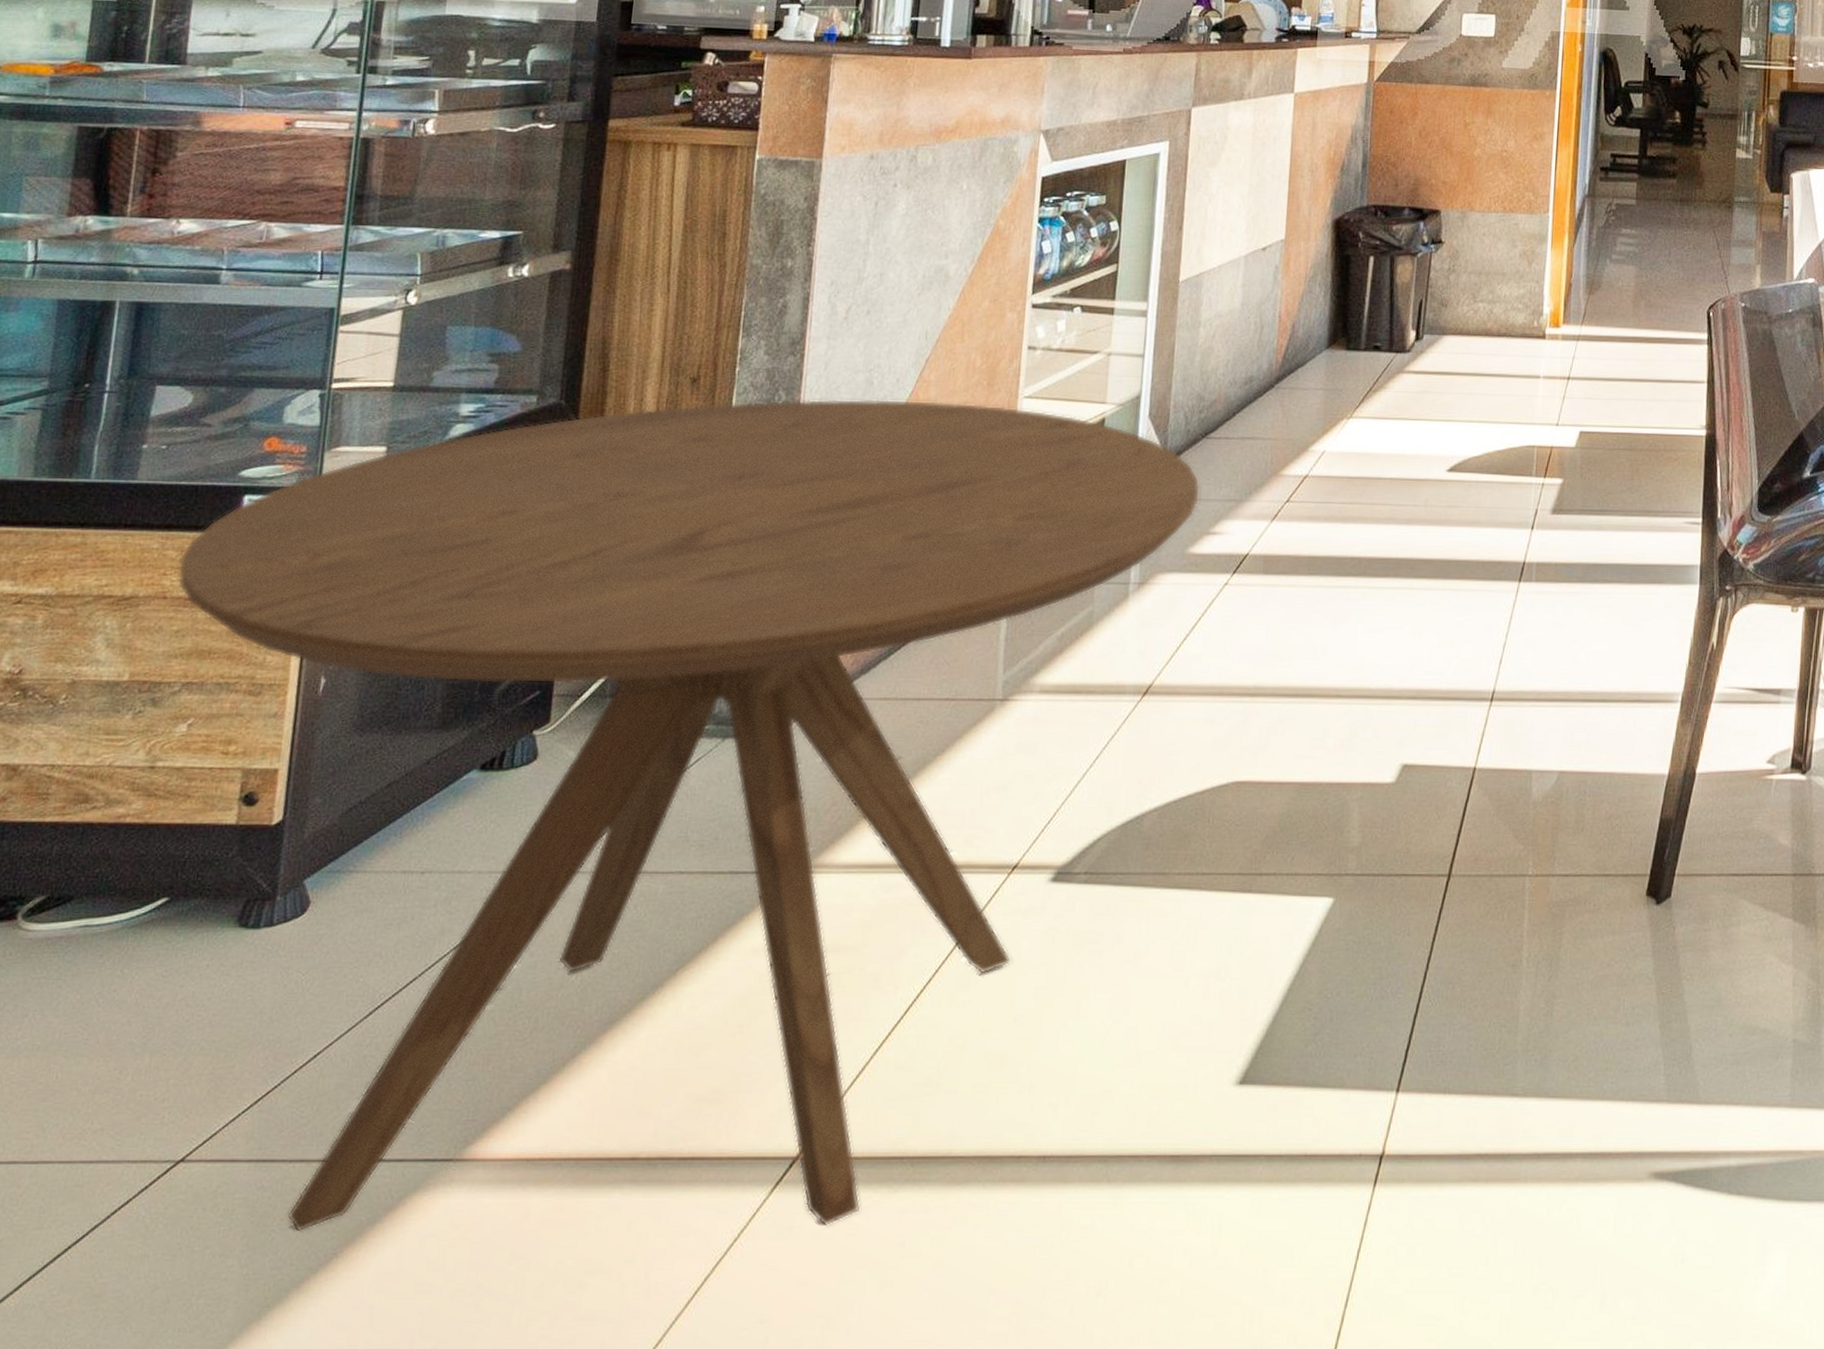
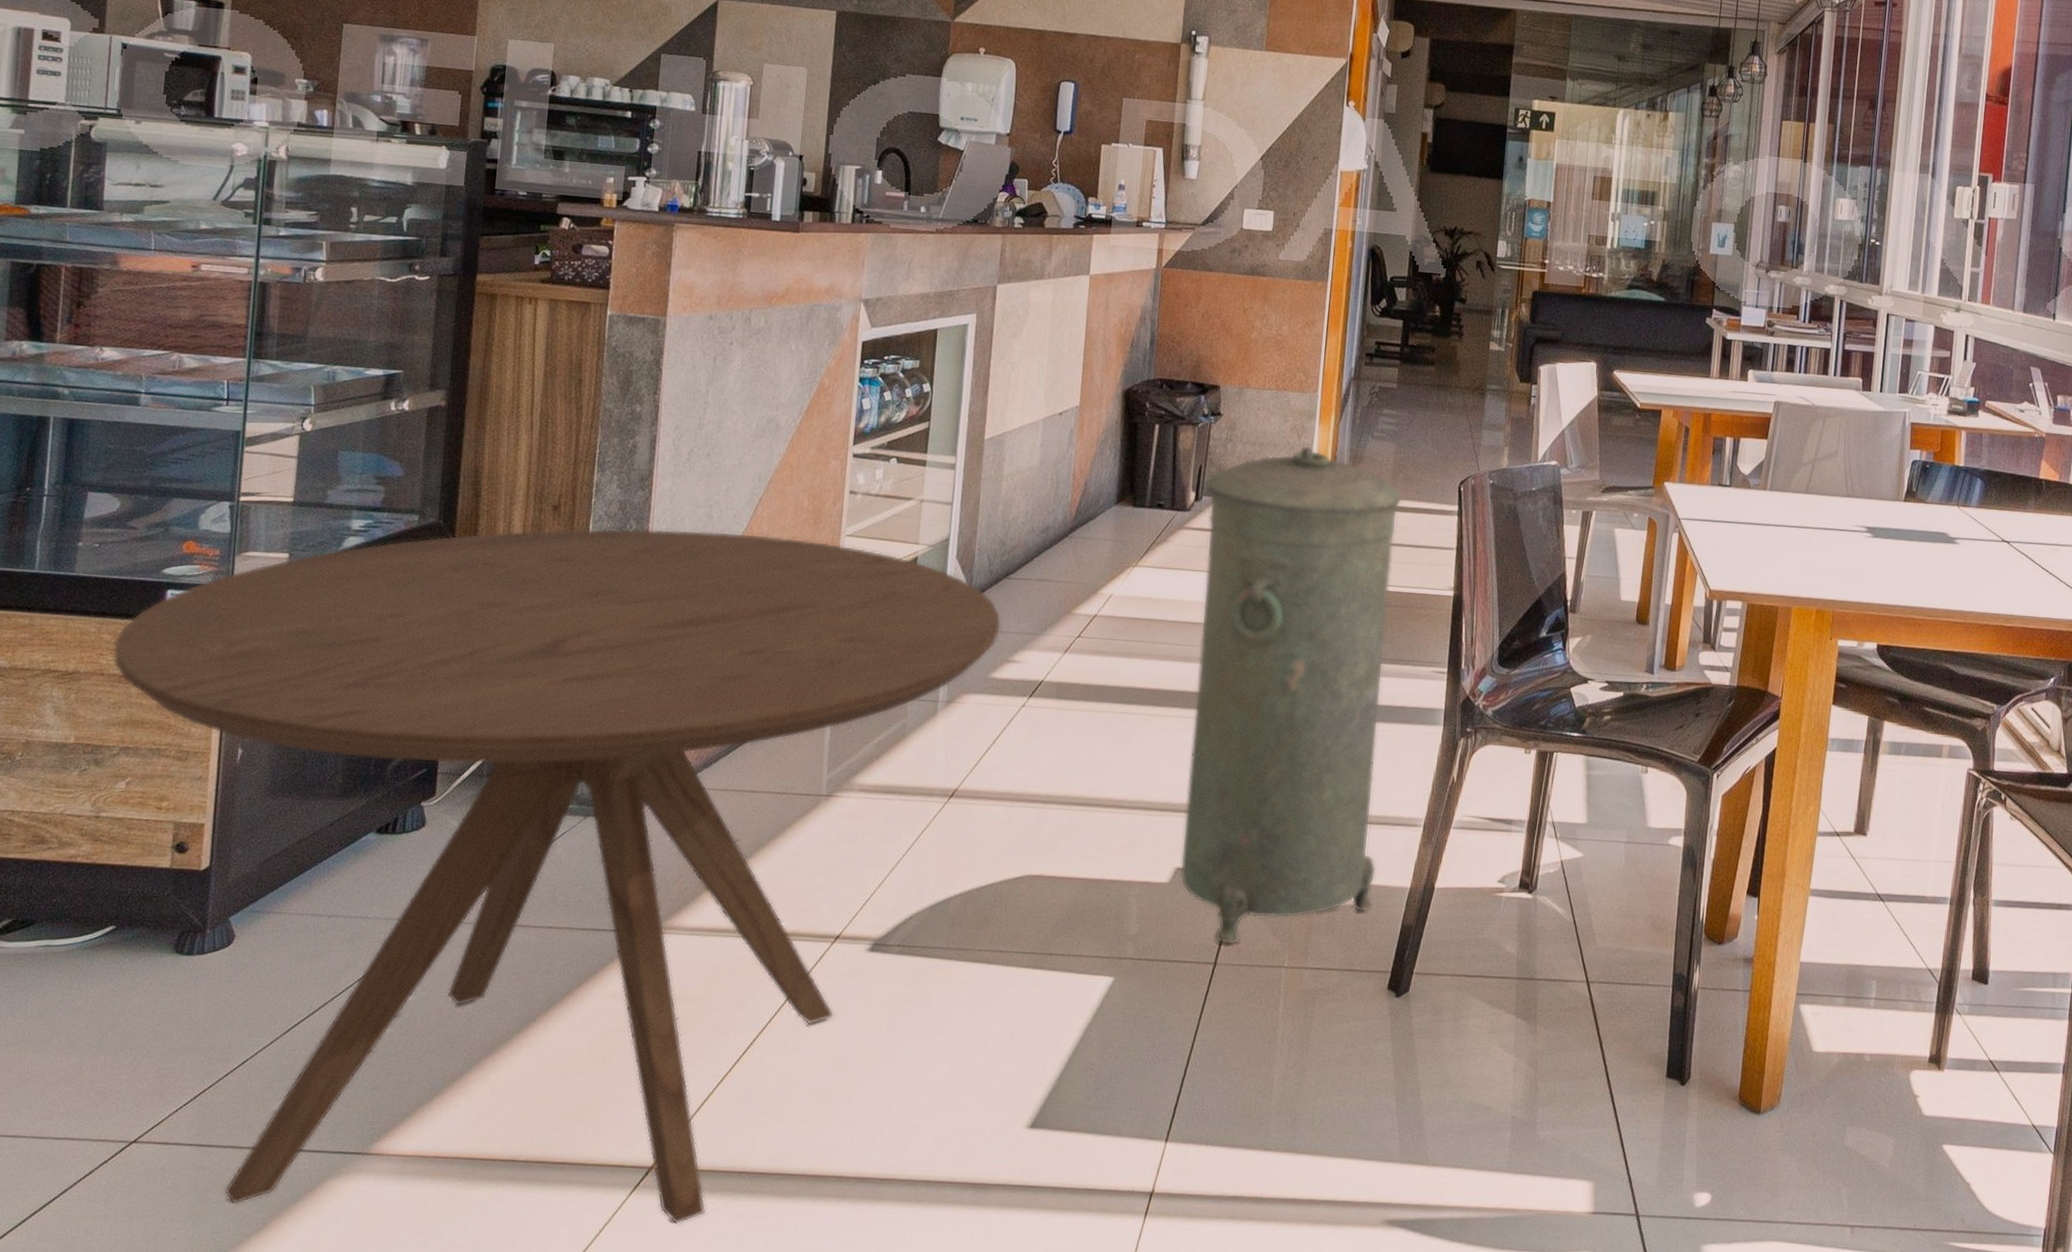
trash can: none [1406,272,1647,852] -> present [1179,445,1404,945]

